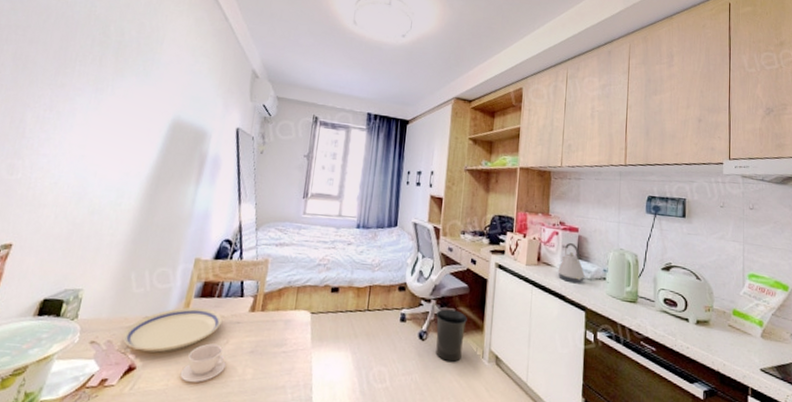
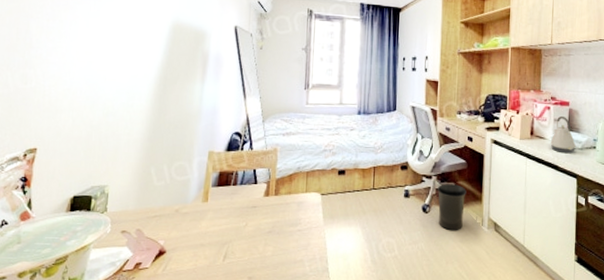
plate: present [122,307,223,353] -> none [150,195,240,238]
teacup: present [180,343,226,383] -> none [206,226,247,262]

